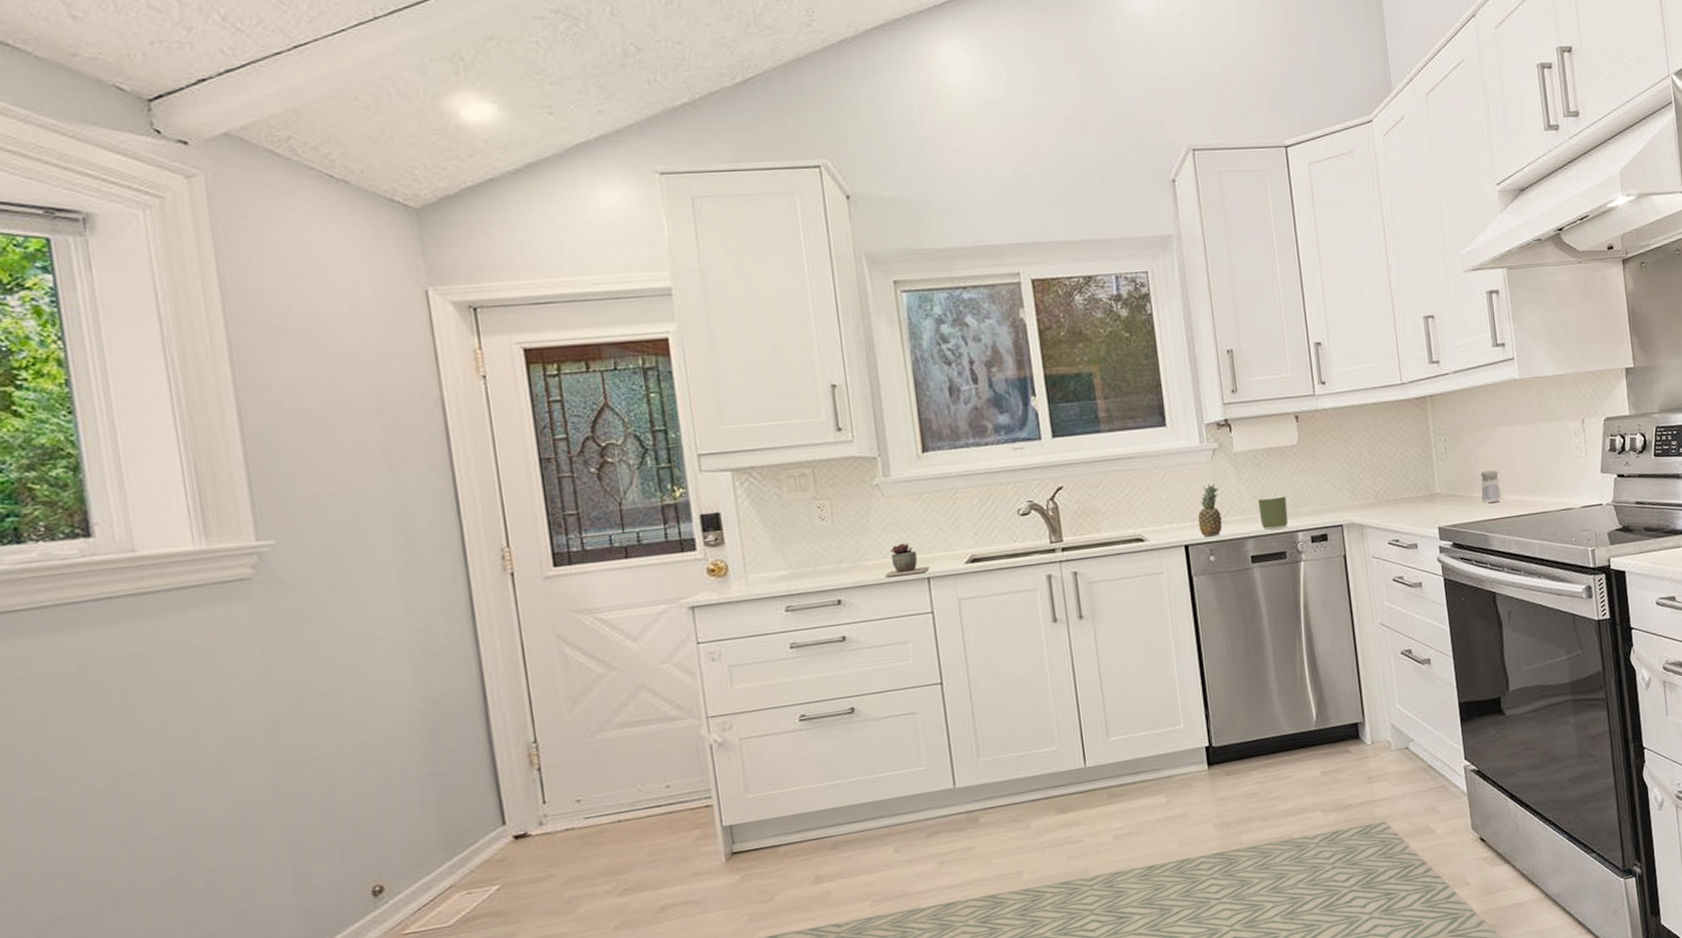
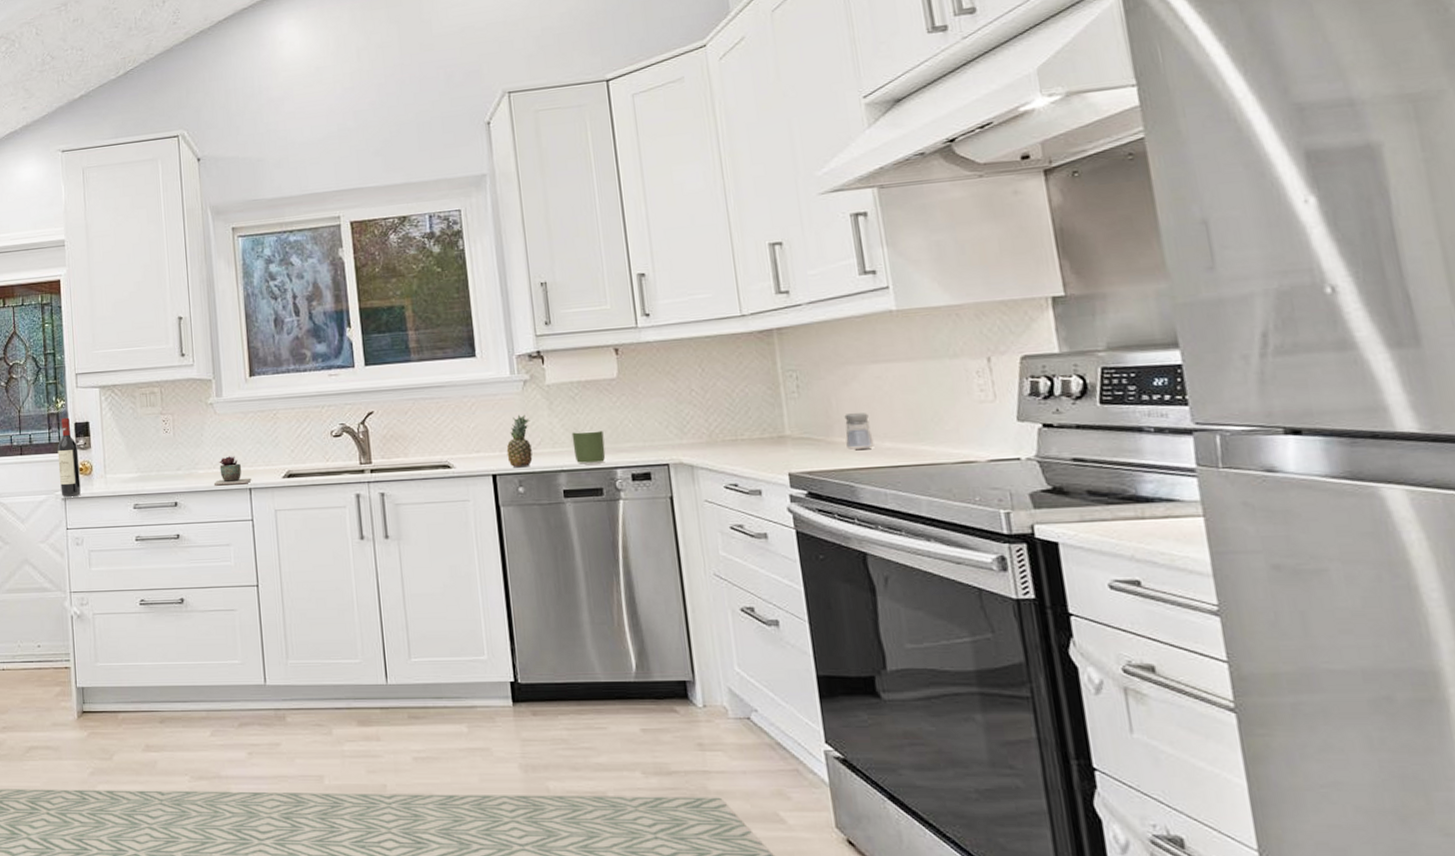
wine bottle: none [677,508,714,605] -> present [57,417,81,497]

